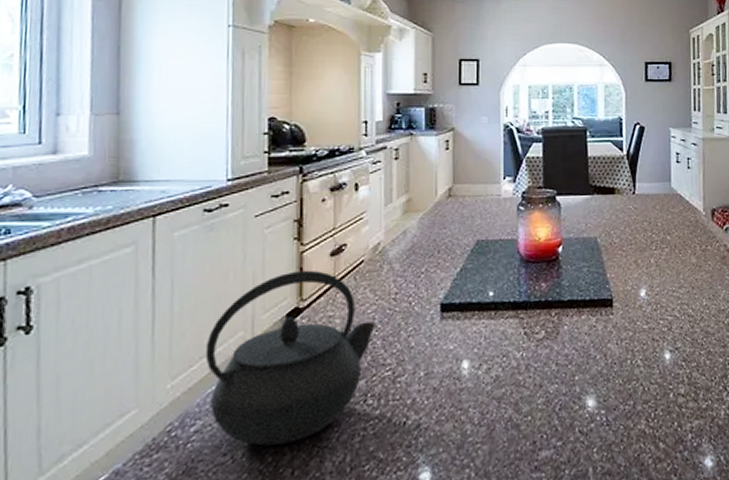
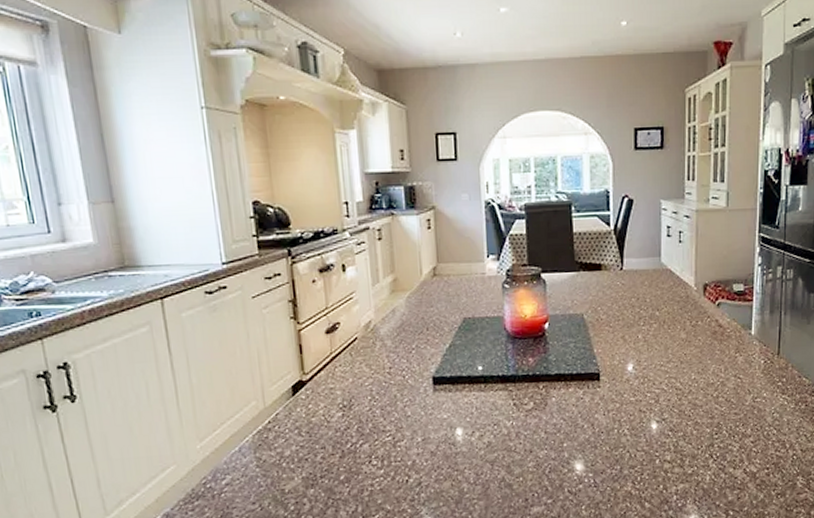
kettle: present [205,270,376,446] -> none [224,346,374,497]

